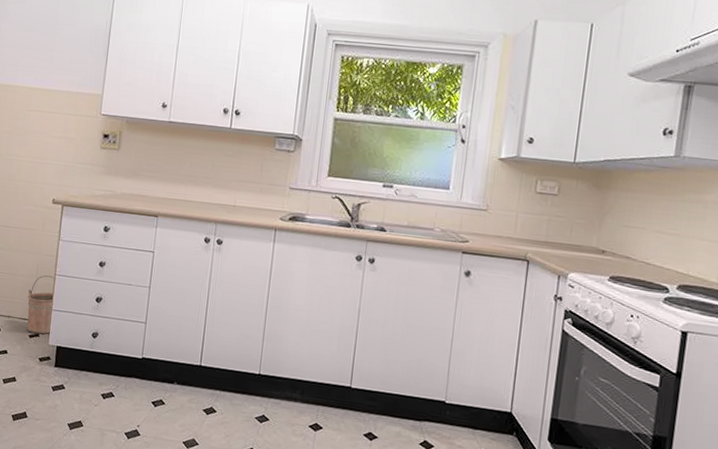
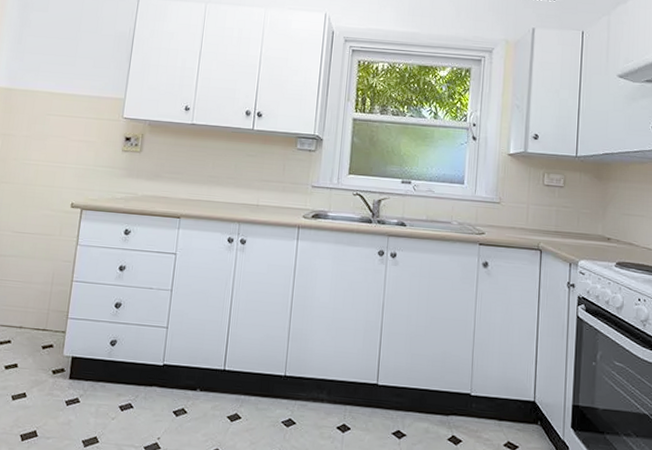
bucket: present [27,275,57,334] -> none [40,281,74,345]

